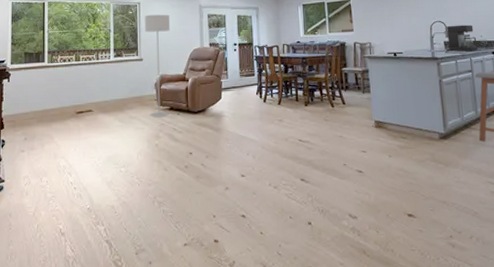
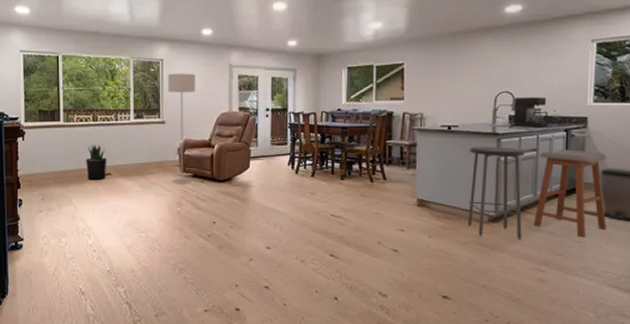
planter: none [68,81,88,117] -> present [86,142,107,180]
bar stool: none [414,69,471,155] -> present [467,146,526,240]

